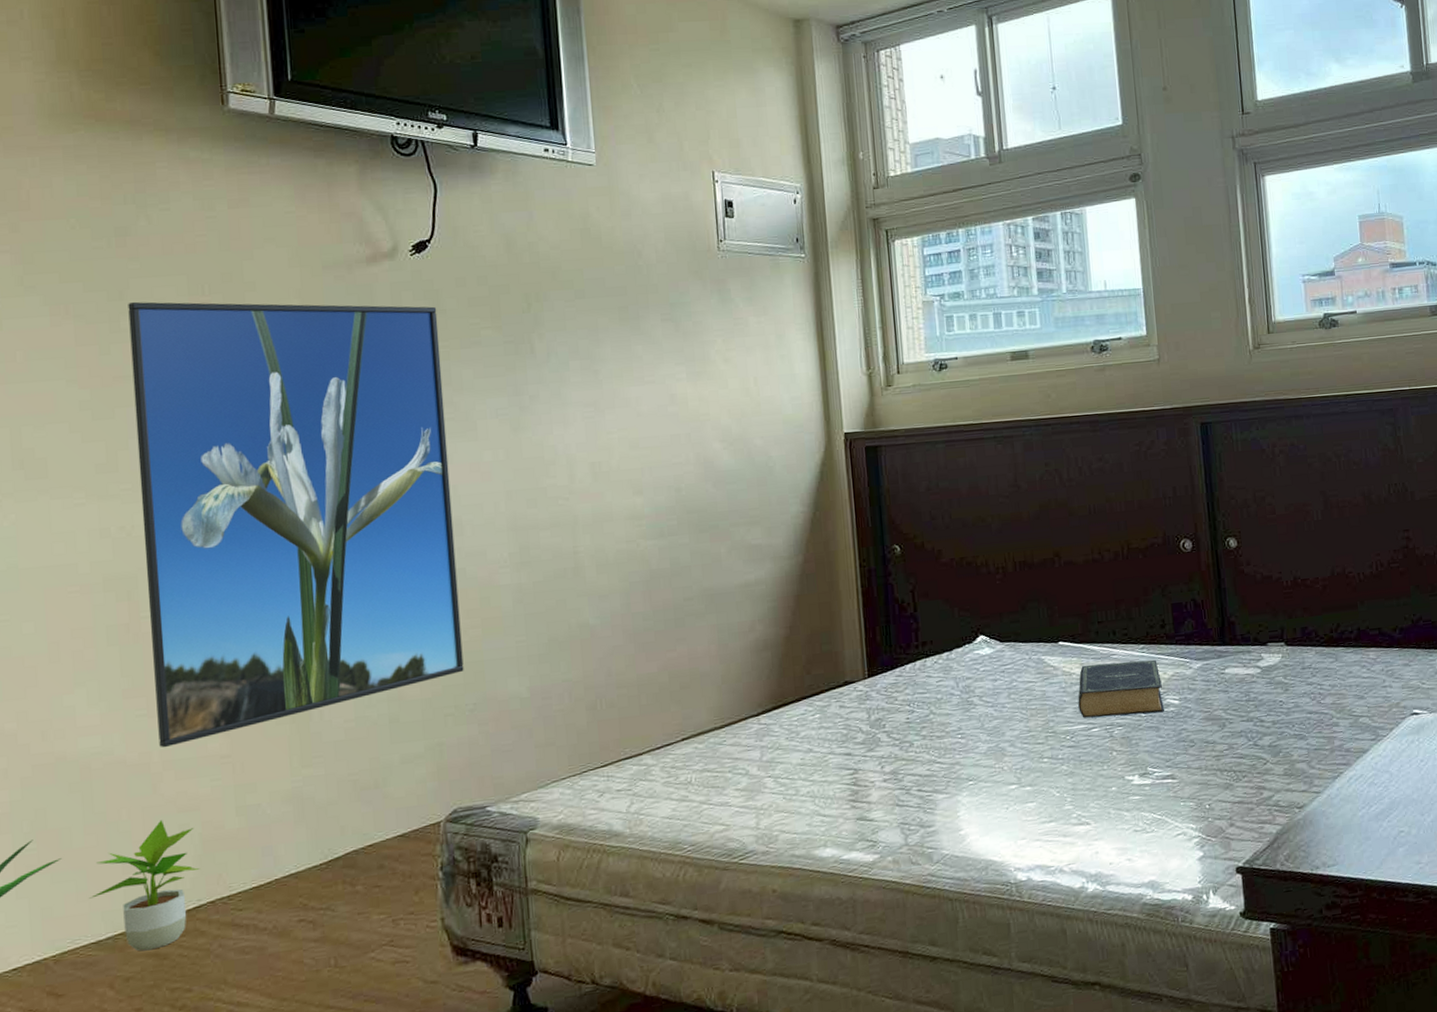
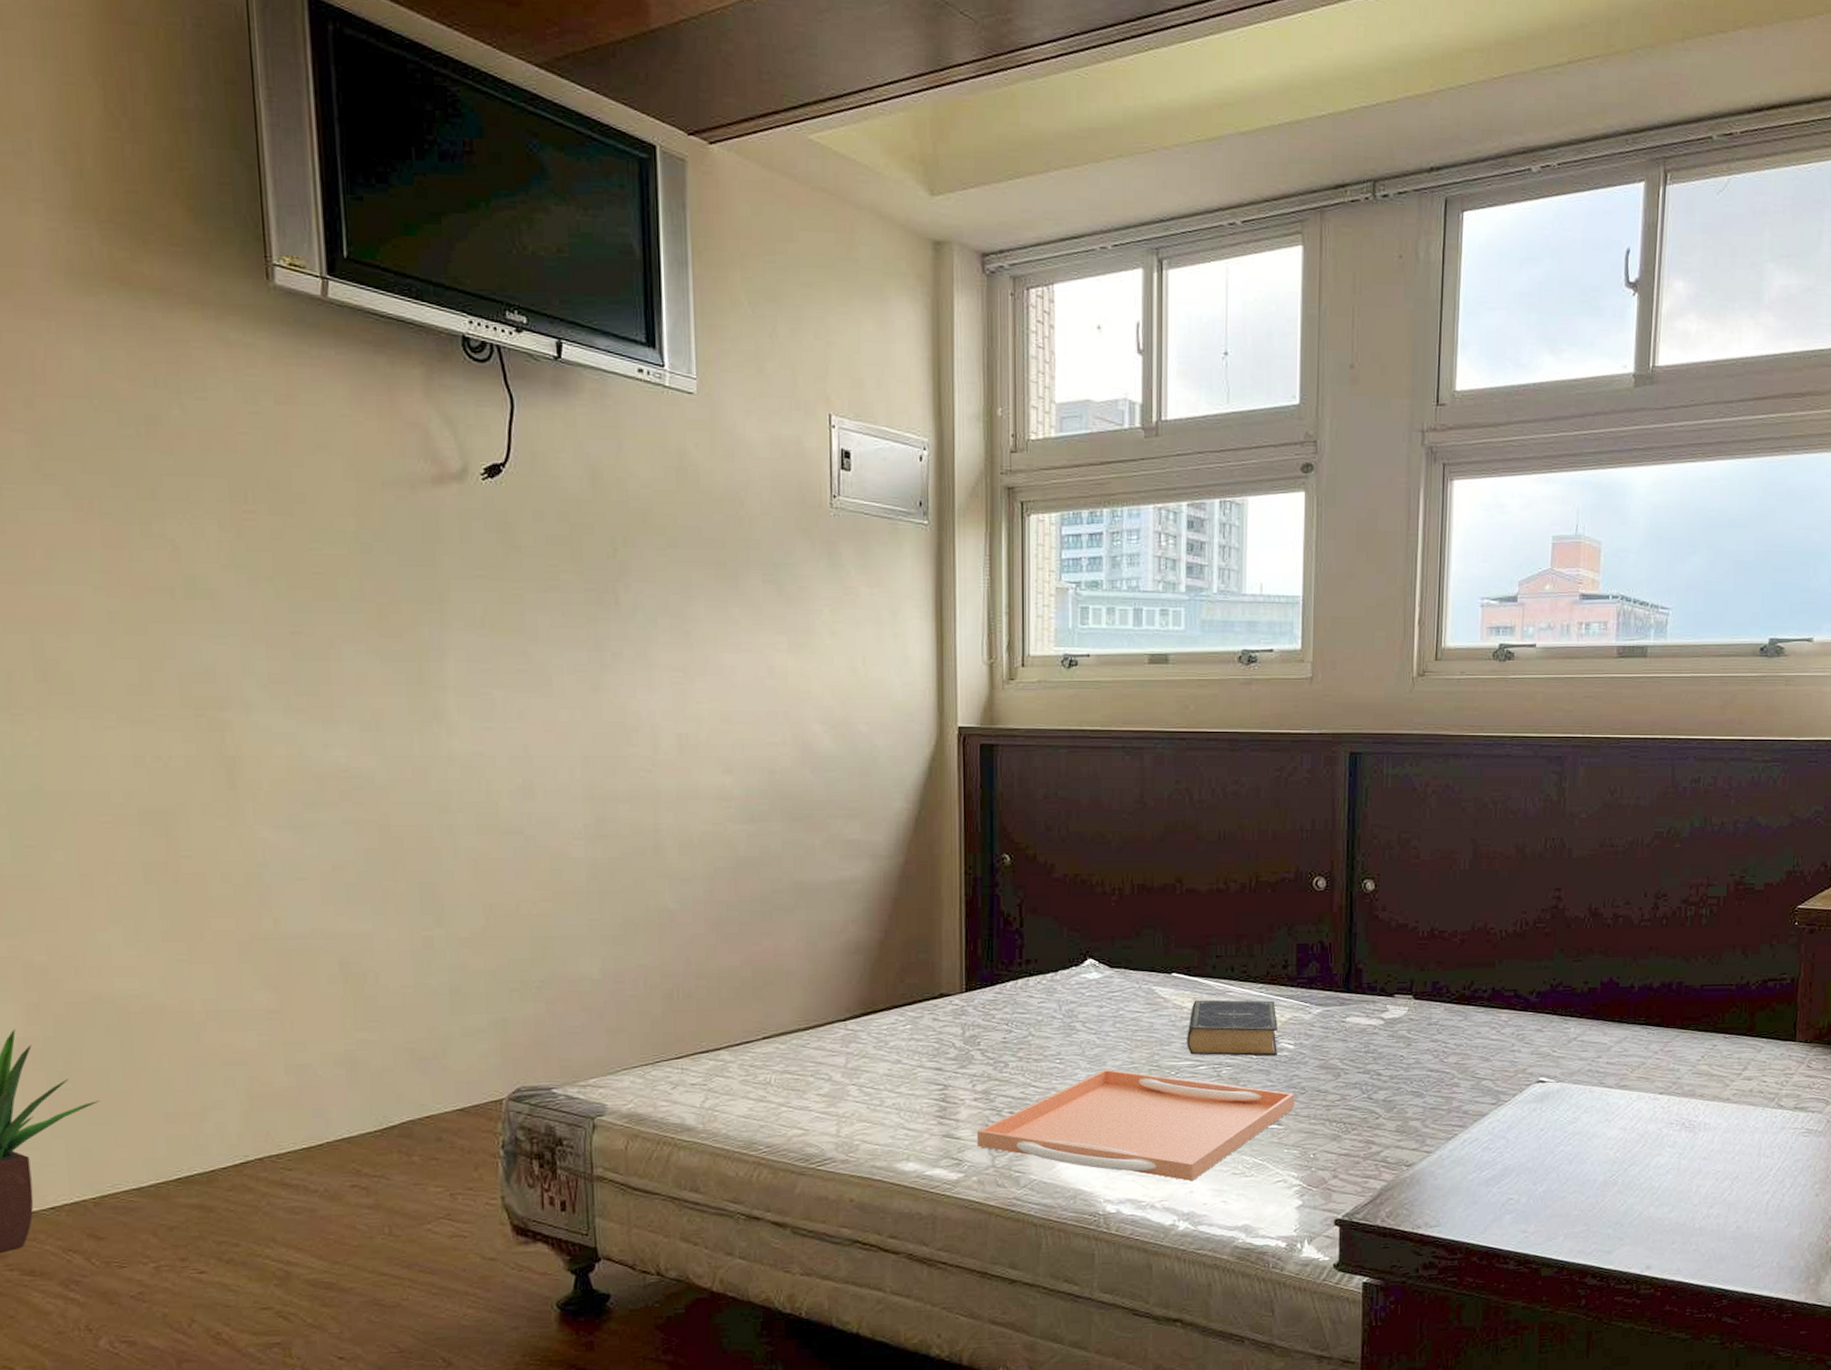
potted plant: present [88,819,200,951] -> none [128,1071,247,1202]
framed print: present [128,301,464,748] -> none [161,503,532,997]
serving tray: none [889,739,1187,843] -> present [978,1069,1295,1182]

